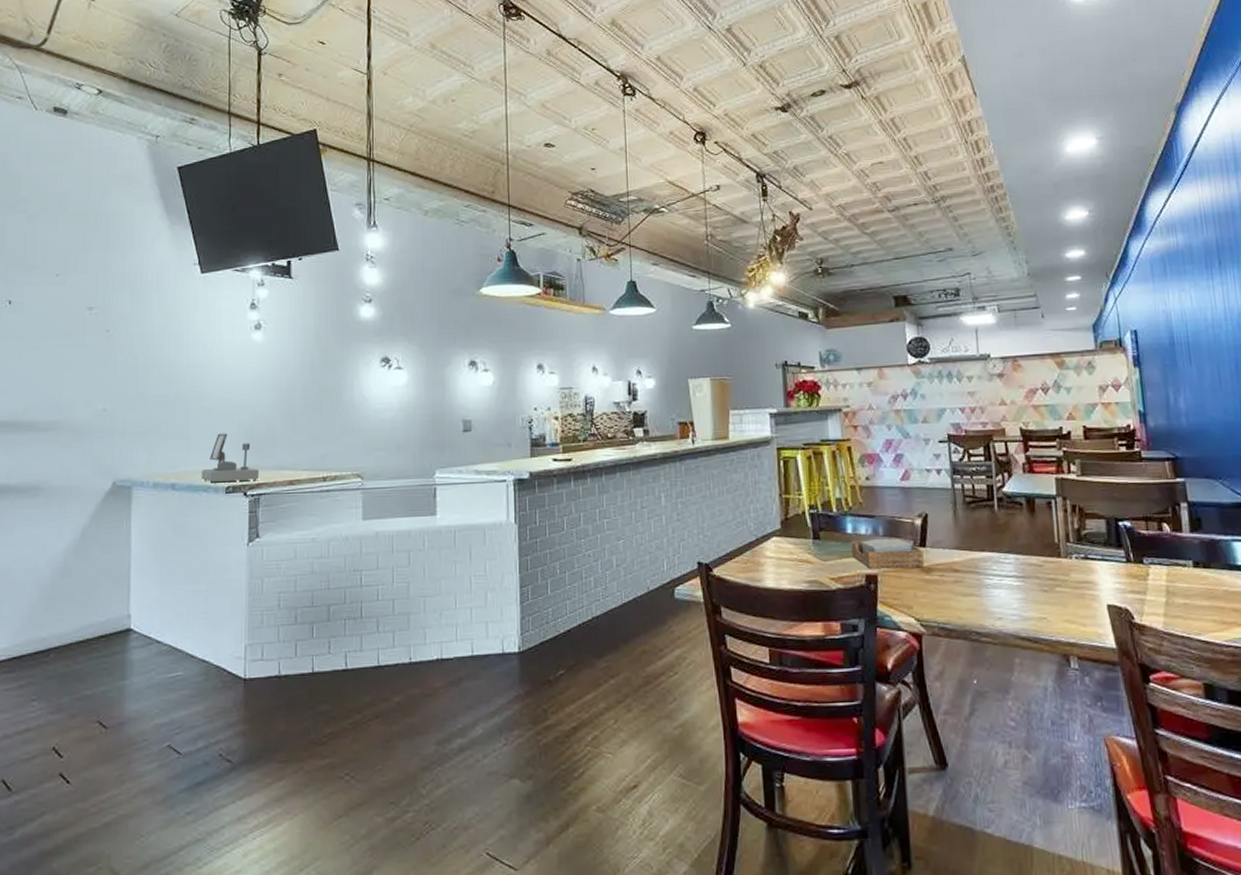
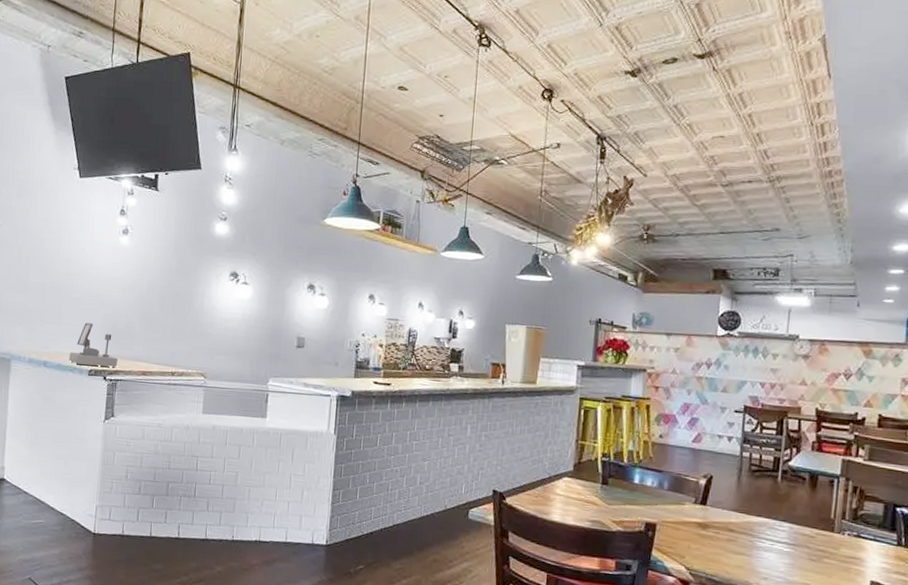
napkin holder: present [851,538,924,570] -> none [635,490,703,524]

